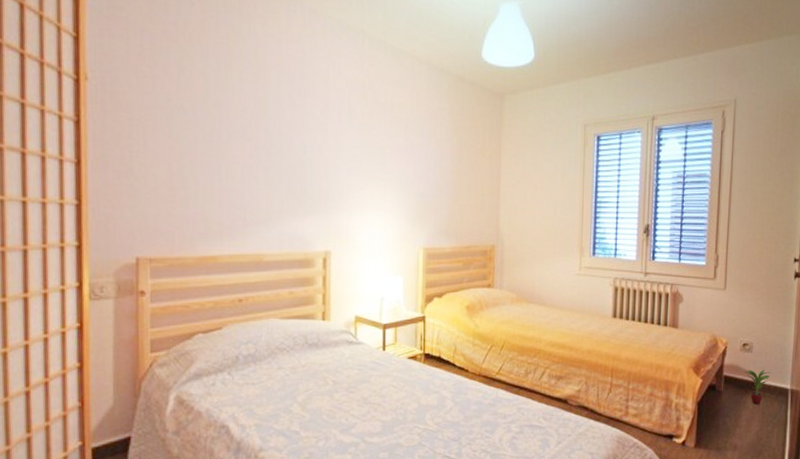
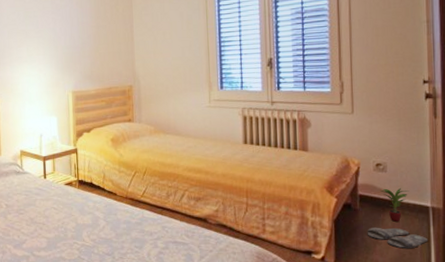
slippers: none [728,409,785,432] -> present [367,227,429,248]

